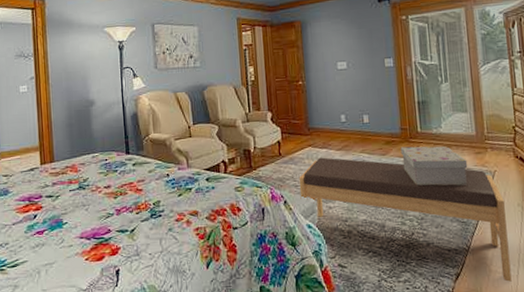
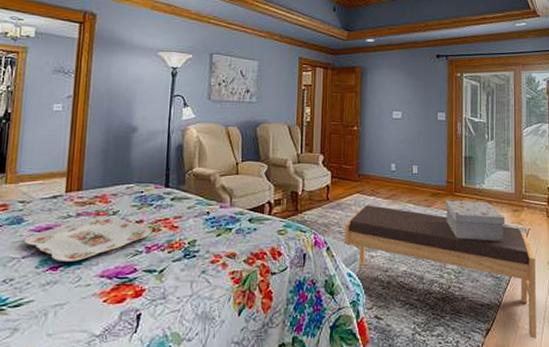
serving tray: none [12,183,119,227] -> present [24,216,151,263]

